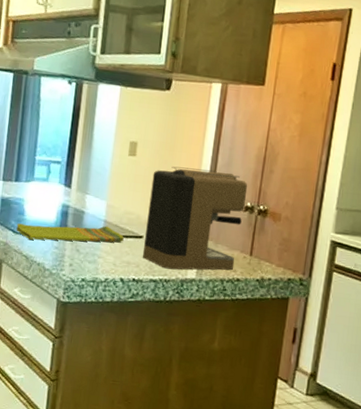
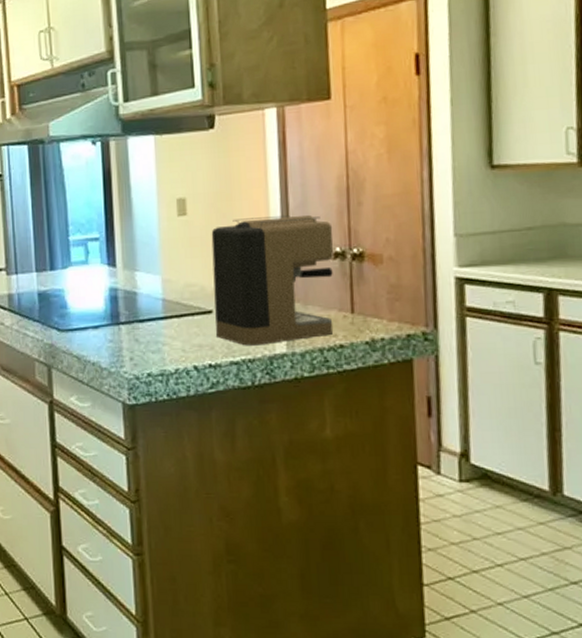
dish towel: present [16,223,124,243] -> none [60,305,190,336]

